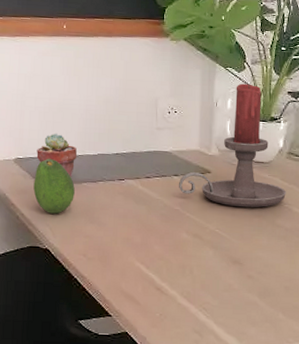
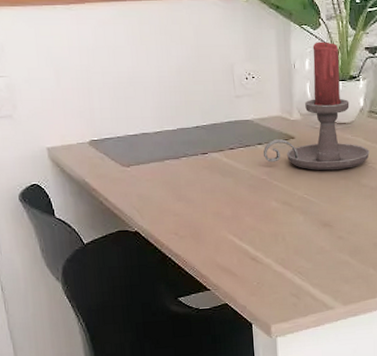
fruit: present [33,158,75,214] -> none [113,137,158,196]
potted succulent: present [36,133,78,178] -> none [111,109,156,156]

